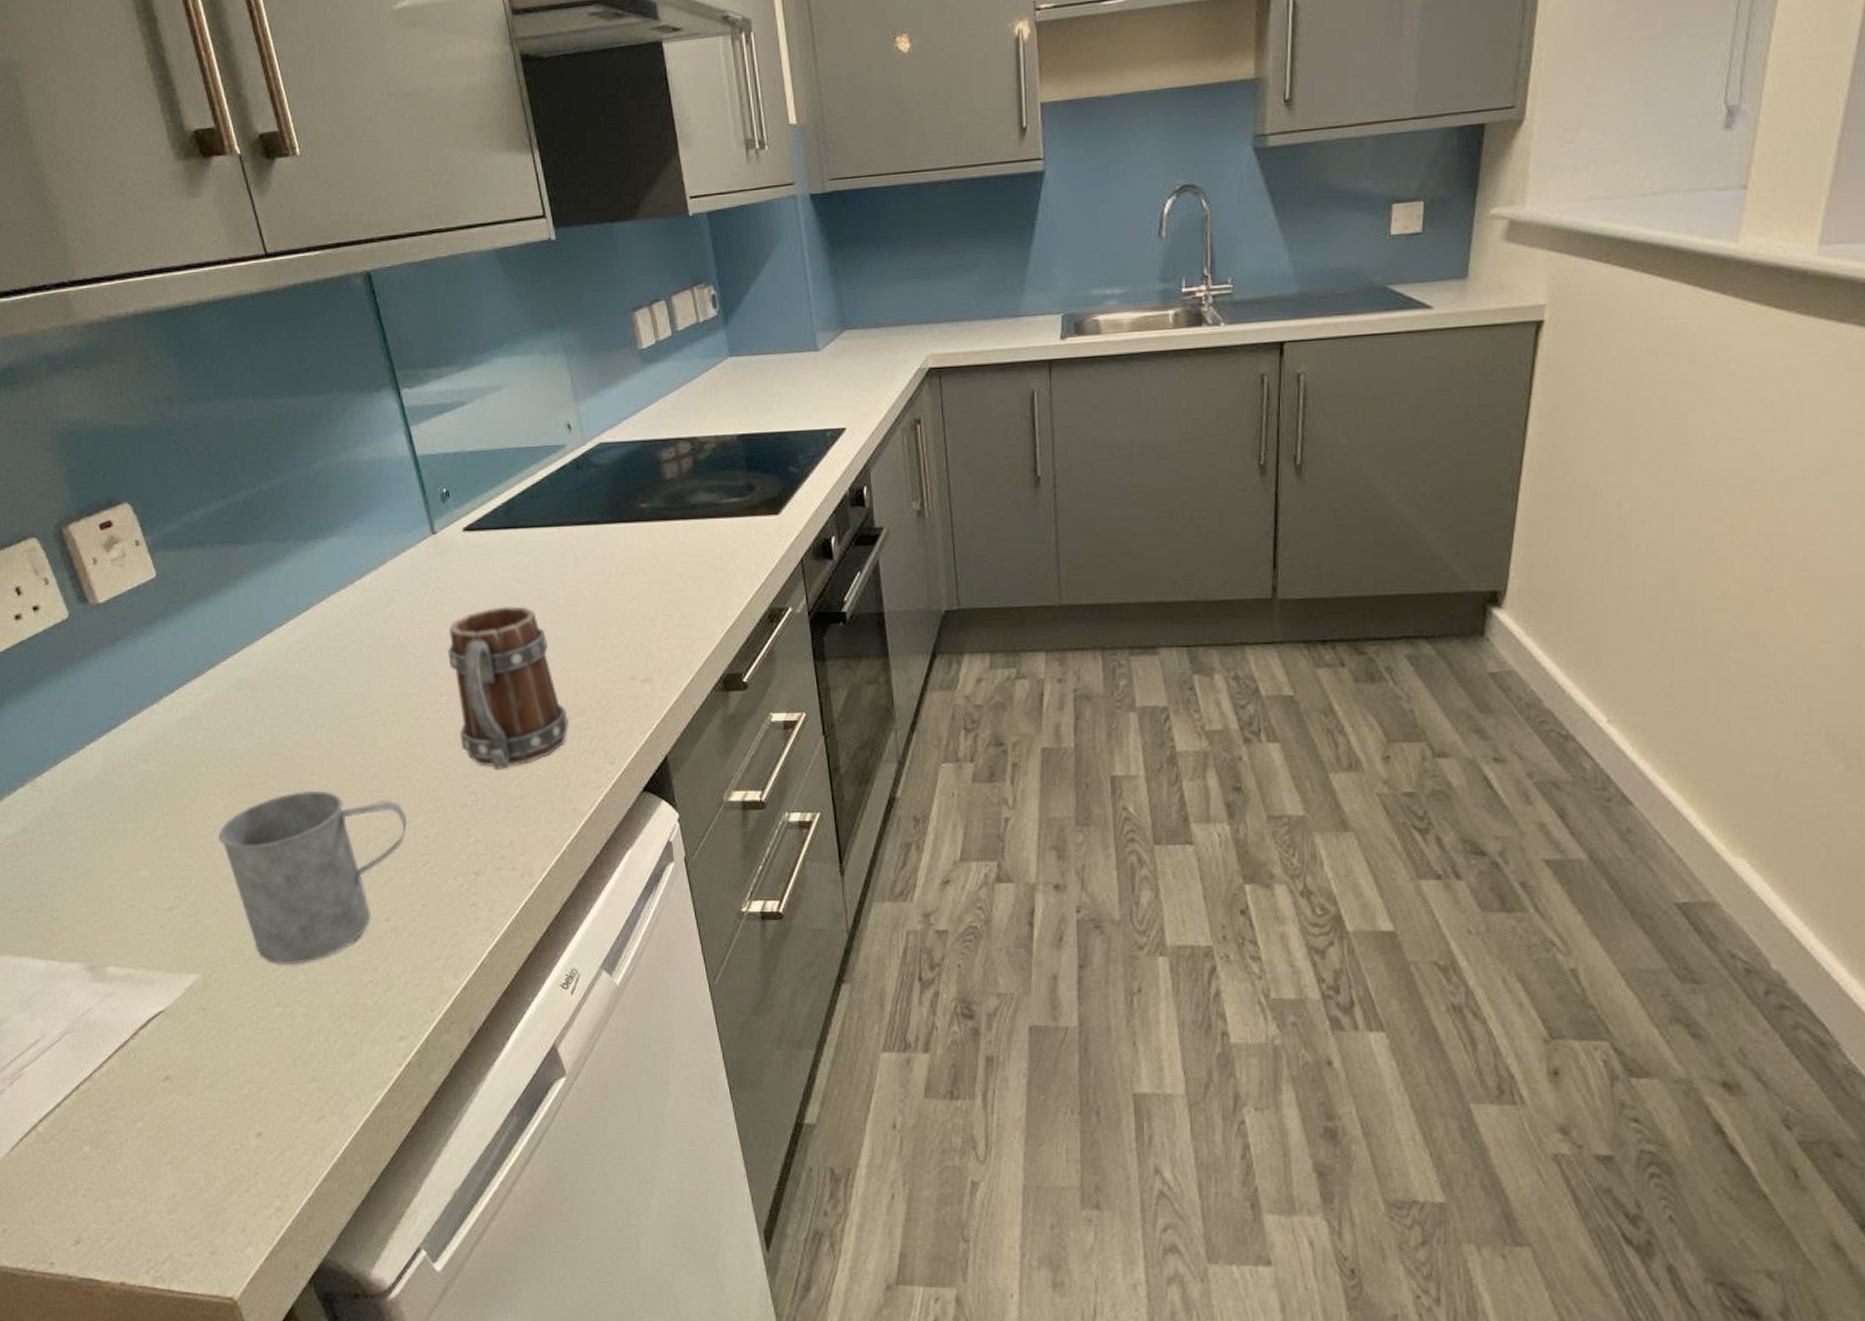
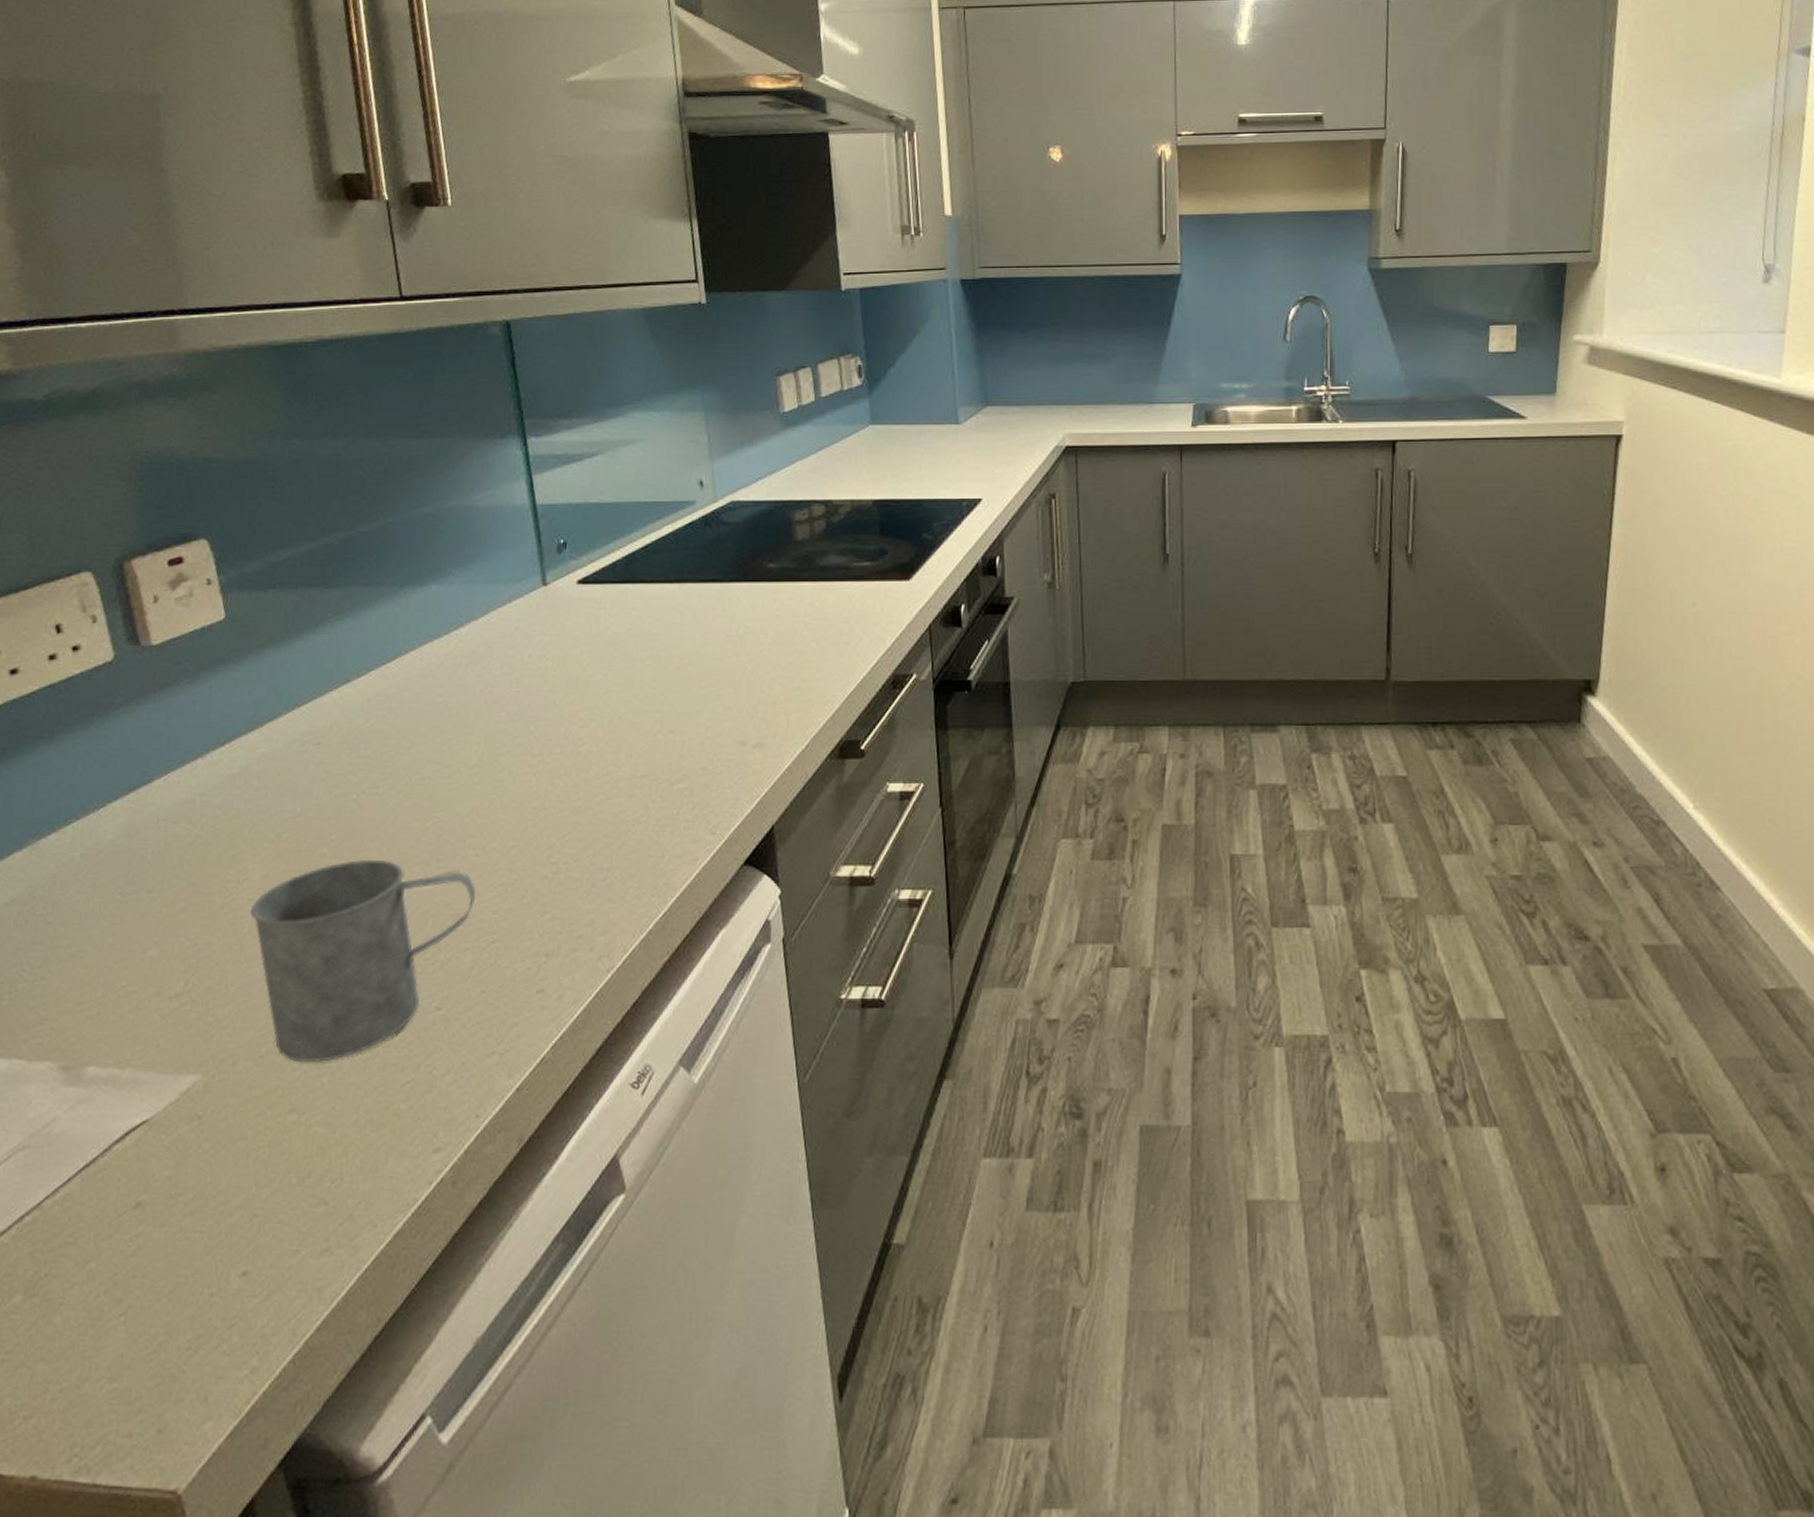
mug: present [448,606,569,771] -> none [545,663,671,840]

